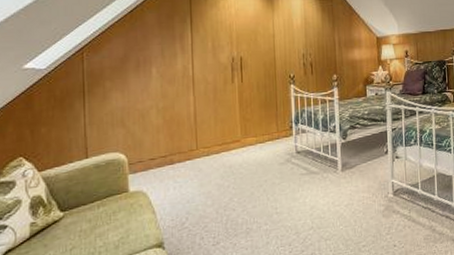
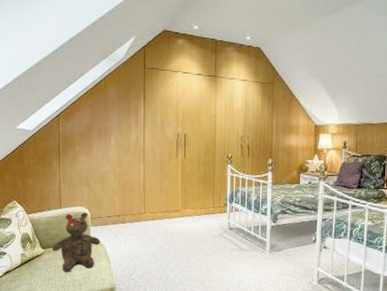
teddy bear: none [75,159,142,237] -> present [52,212,101,273]

